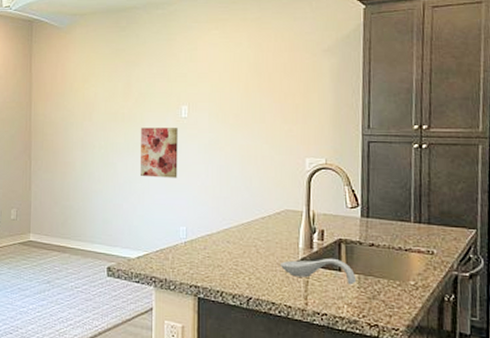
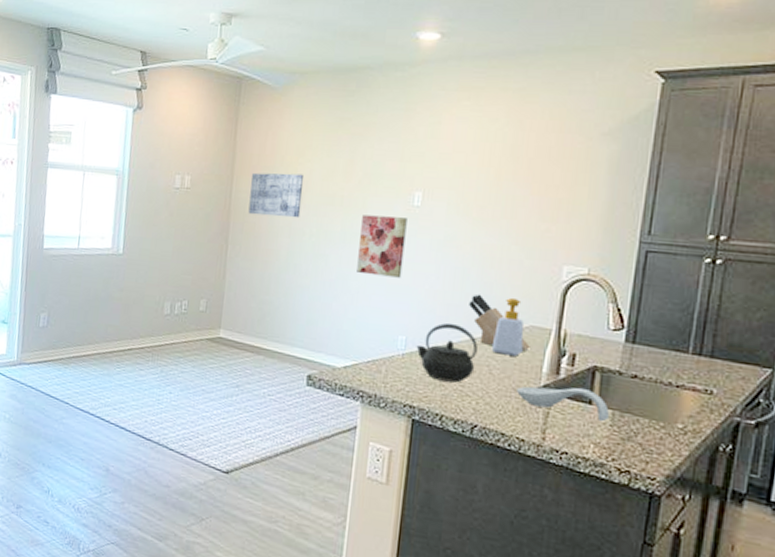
wall art: none [46,97,91,134] -> present [248,172,305,218]
kettle: none [195,212,245,263] -> present [416,322,478,383]
knife block: none [235,186,287,231] -> present [469,294,530,351]
soap bottle: none [256,187,281,236] -> present [491,297,524,356]

